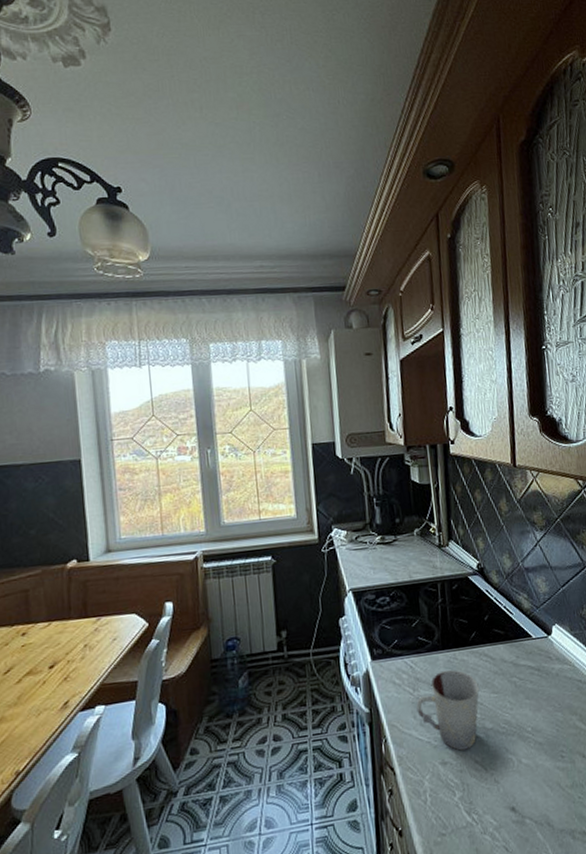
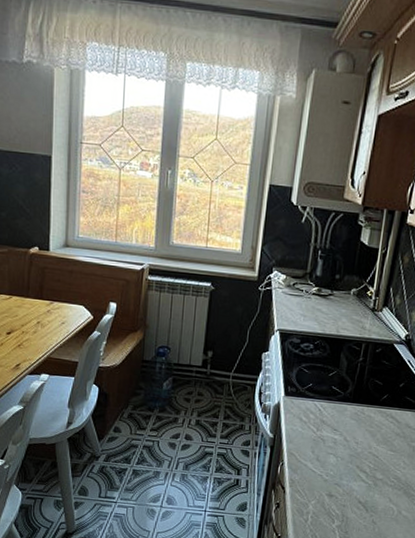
cup: present [416,669,479,751] -> none [316,420,379,490]

